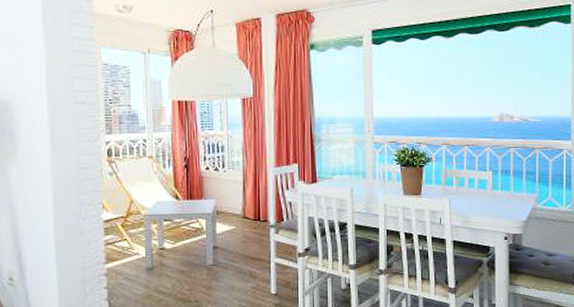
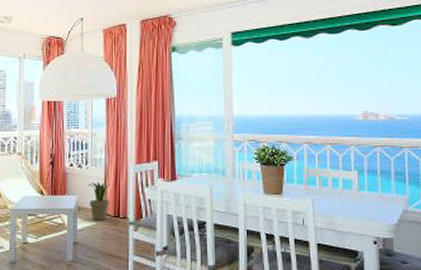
potted plant: none [225,185,250,224] -> present [87,182,111,220]

